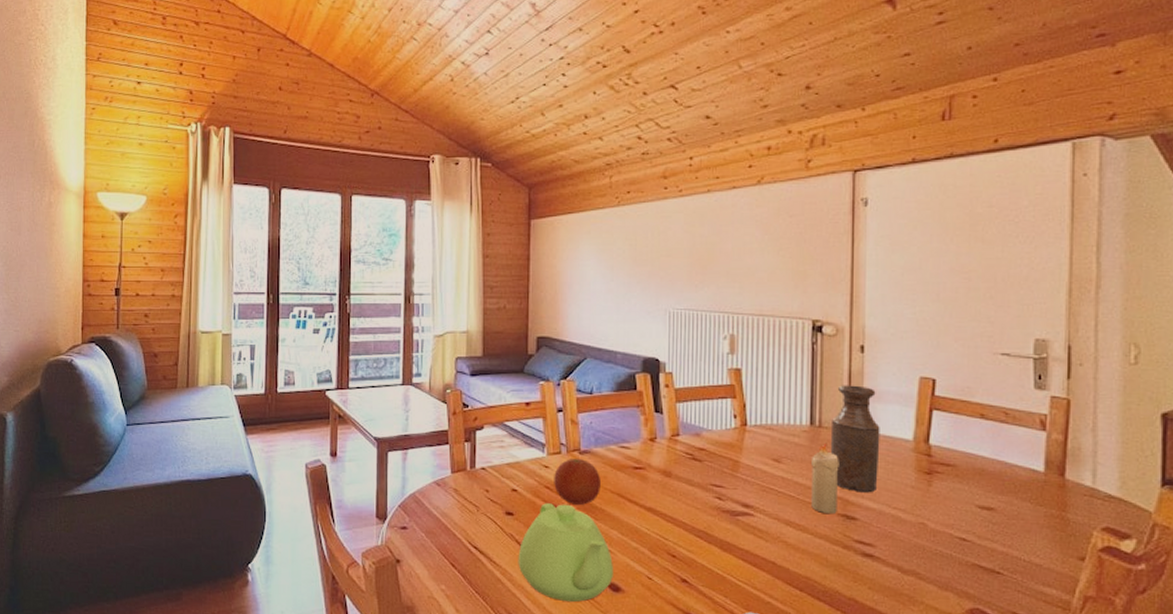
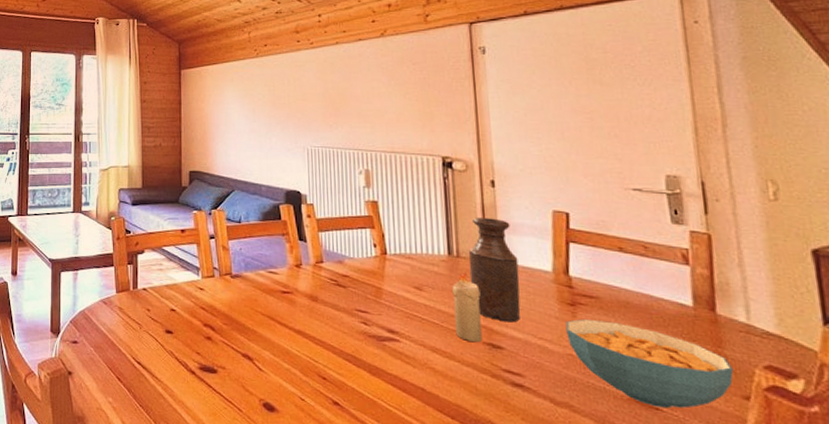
teapot: present [518,503,613,602] -> none [178,323,267,420]
fruit: present [554,458,600,505] -> none [208,281,252,326]
cereal bowl: none [920,487,1073,572] -> present [565,318,734,409]

